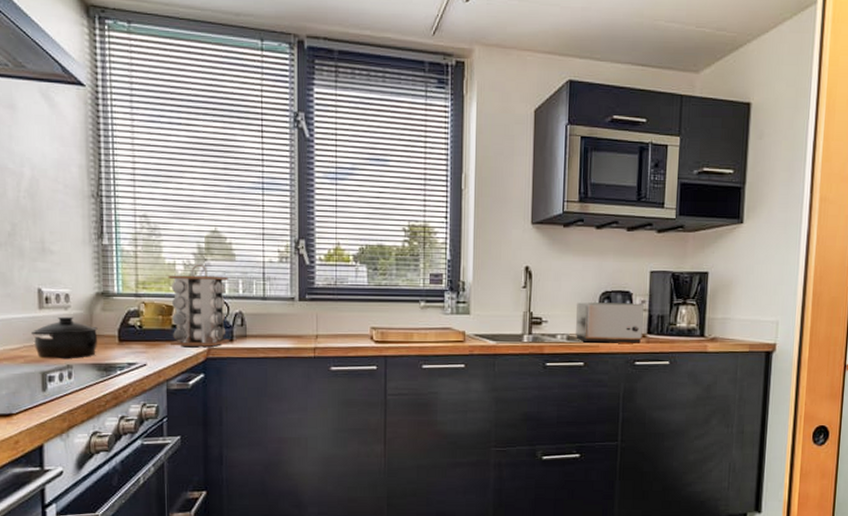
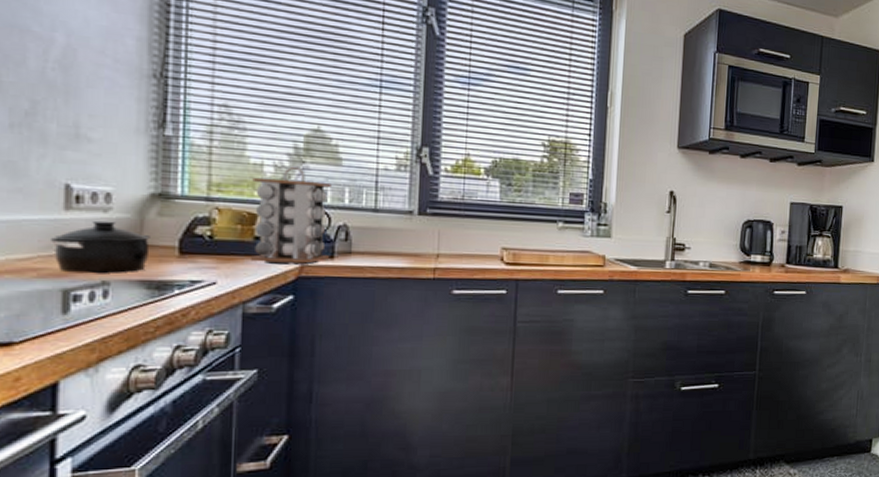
toaster: present [575,302,644,344] -> none [717,230,783,273]

